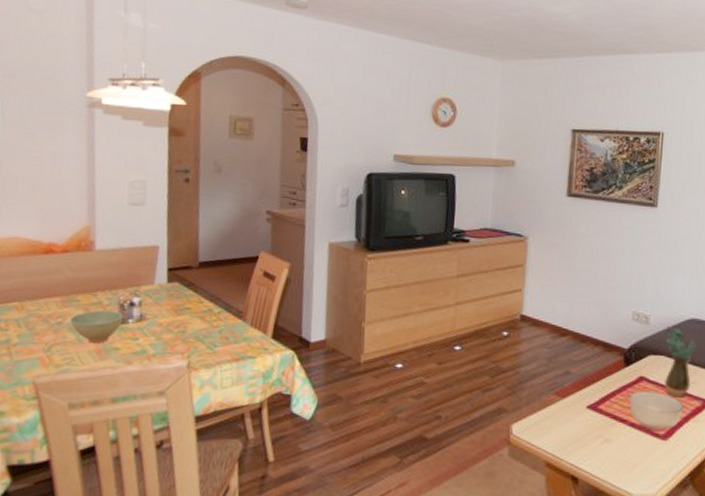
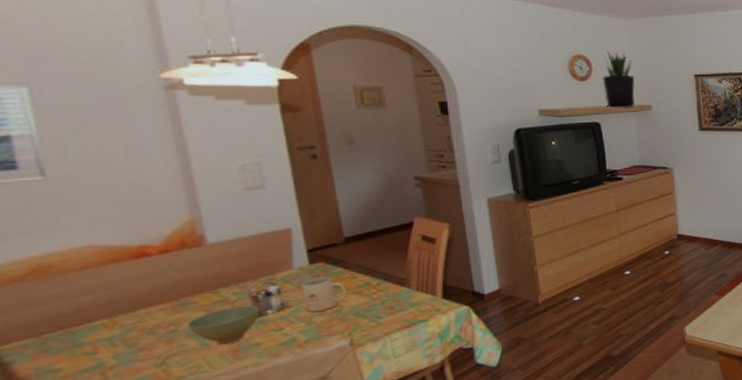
mug: none [157,296,192,330] -> present [301,276,346,313]
planter: none [466,93,502,161] -> present [603,49,635,108]

